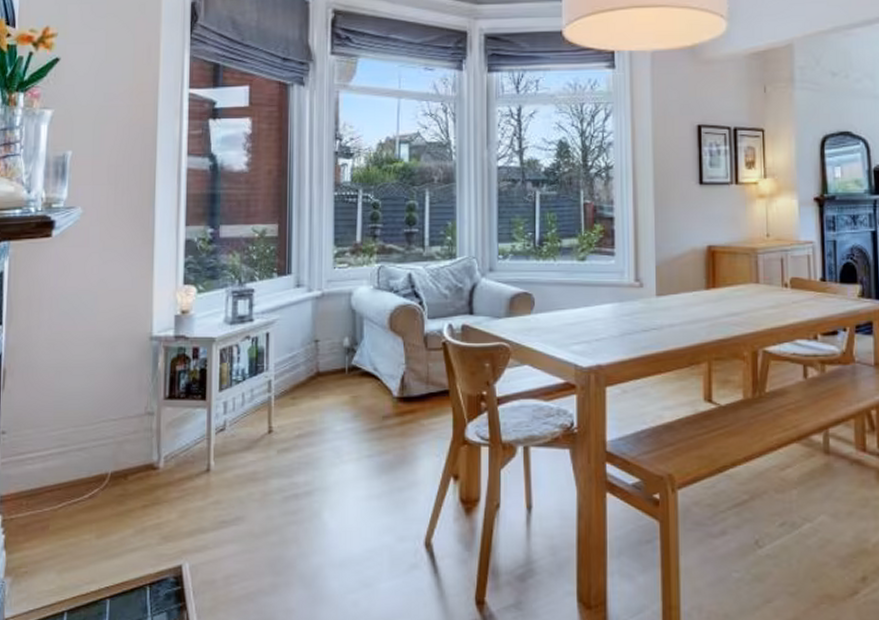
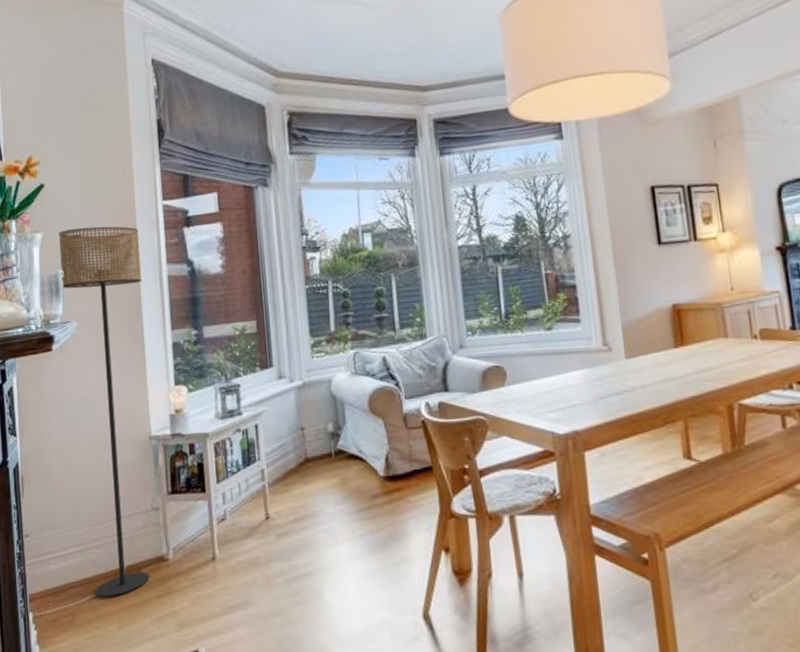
floor lamp: none [70,109,160,504] -> present [58,226,149,598]

